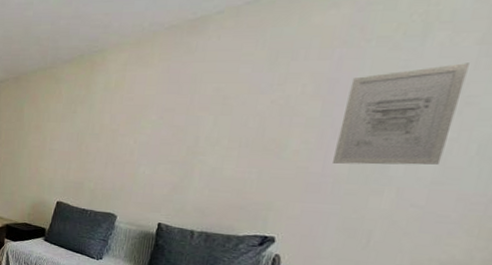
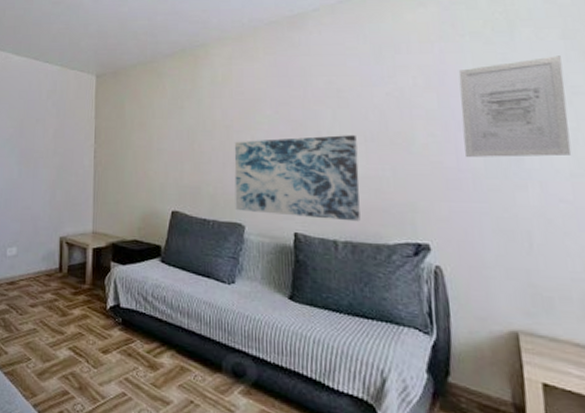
wall art: none [111,140,232,216] -> present [234,135,361,222]

